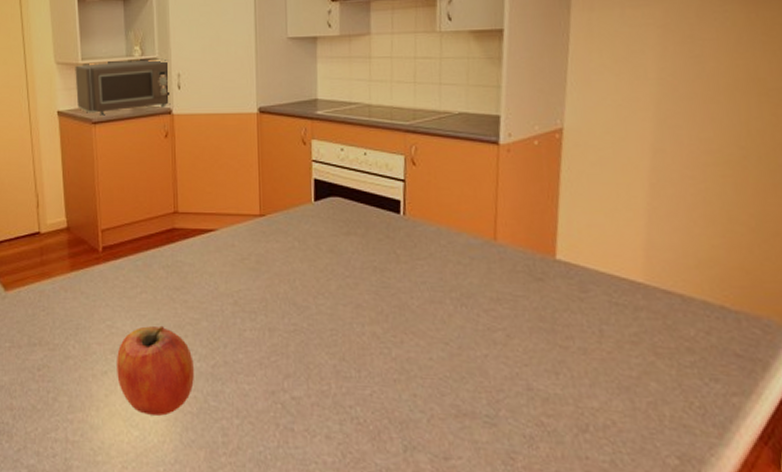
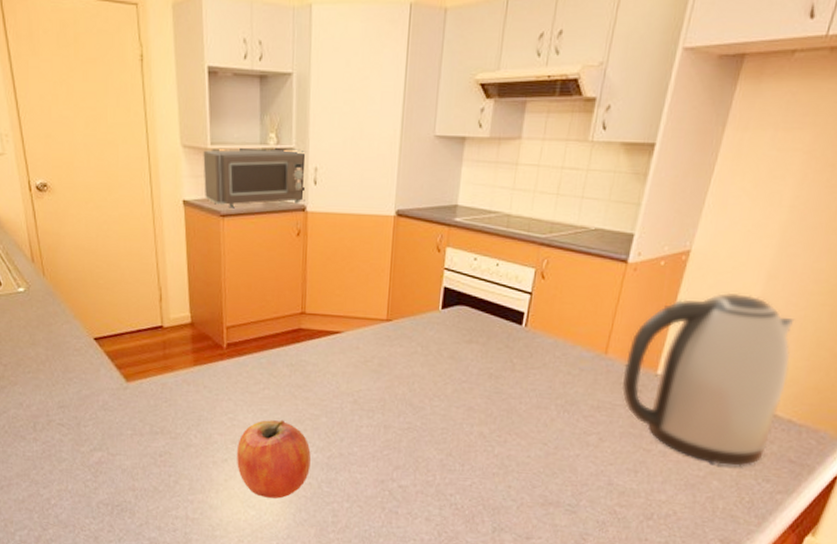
kettle: none [518,168,707,364] -> present [621,292,795,467]

